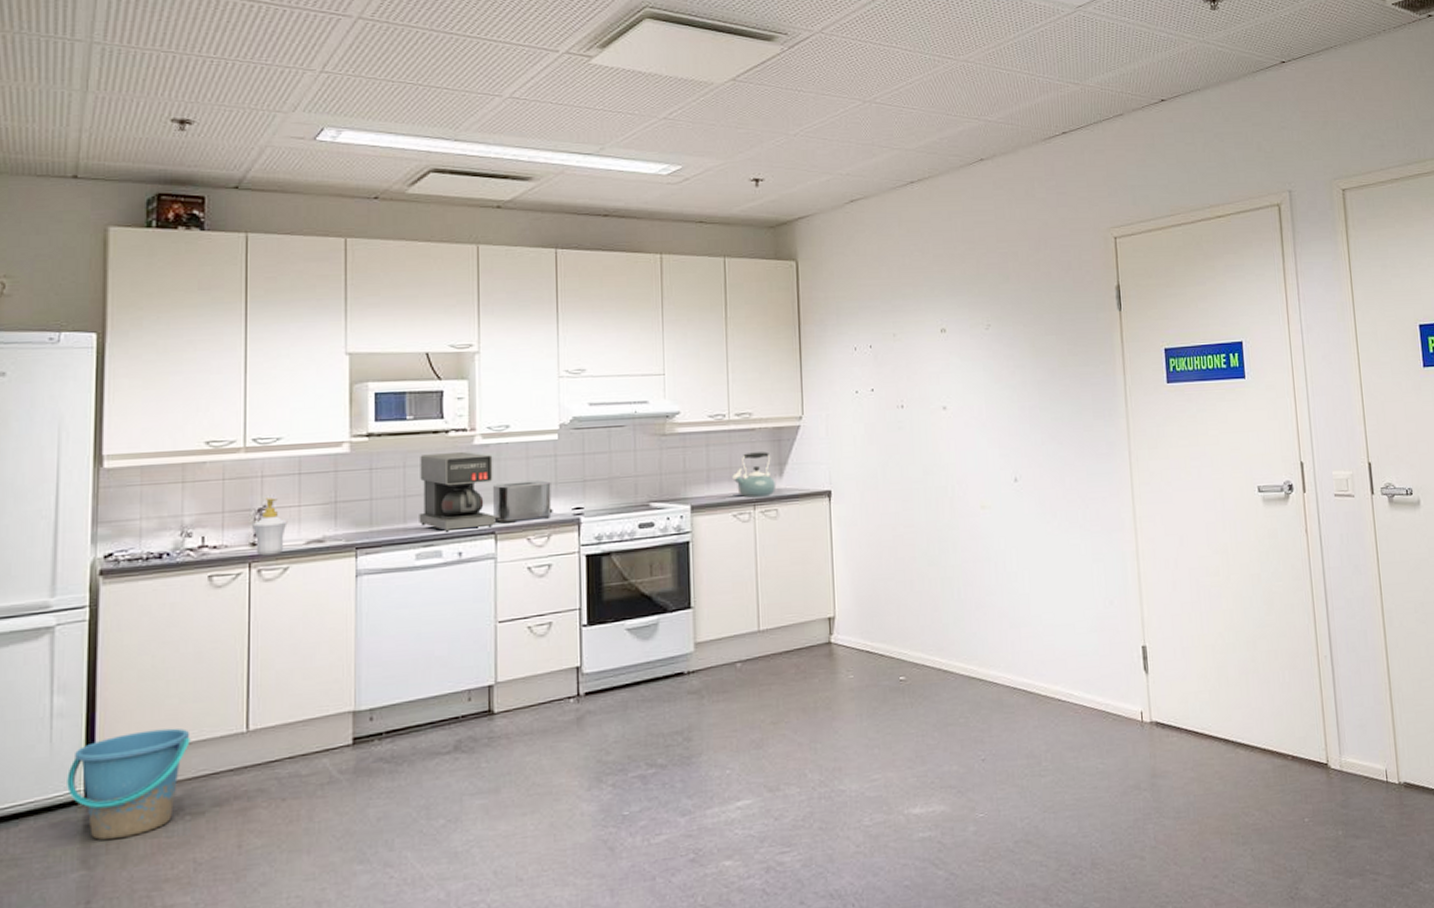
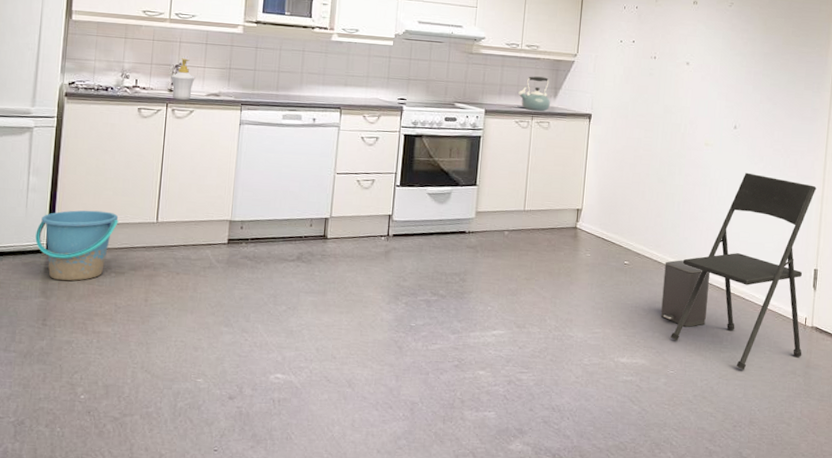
coffee maker: present [419,452,496,534] -> none [287,43,344,104]
toaster: present [492,480,553,523] -> none [340,72,385,104]
pedal bin: none [952,663,1015,751] -> present [660,260,711,327]
folding chair: none [973,535,1145,796] -> present [670,172,817,370]

